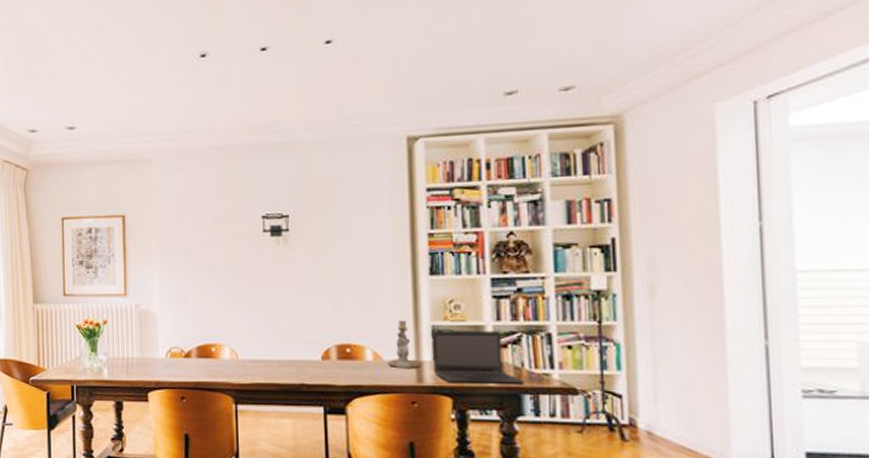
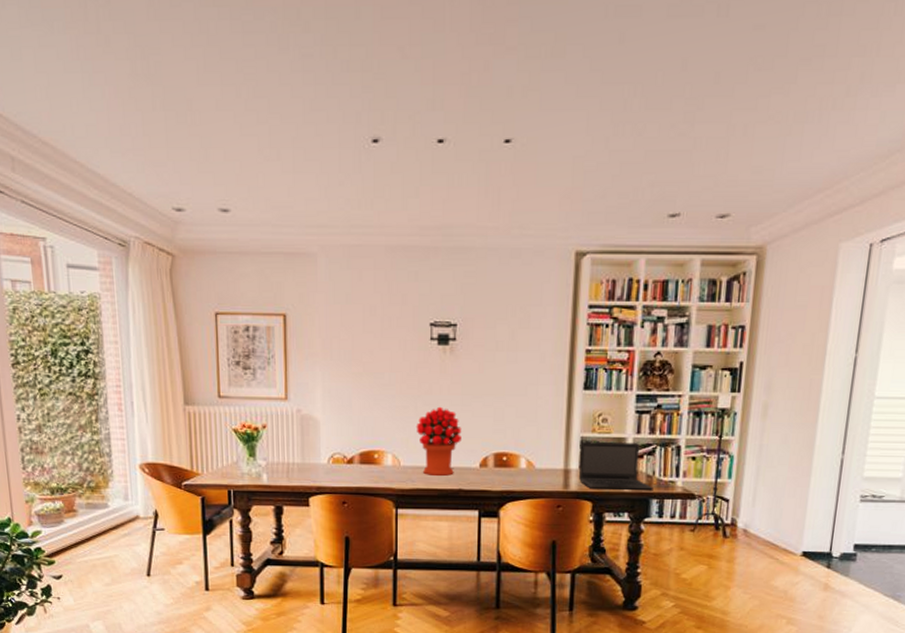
bouquet: none [252,297,301,369] -> present [416,406,462,476]
candlestick: present [387,320,420,369] -> none [539,431,567,476]

